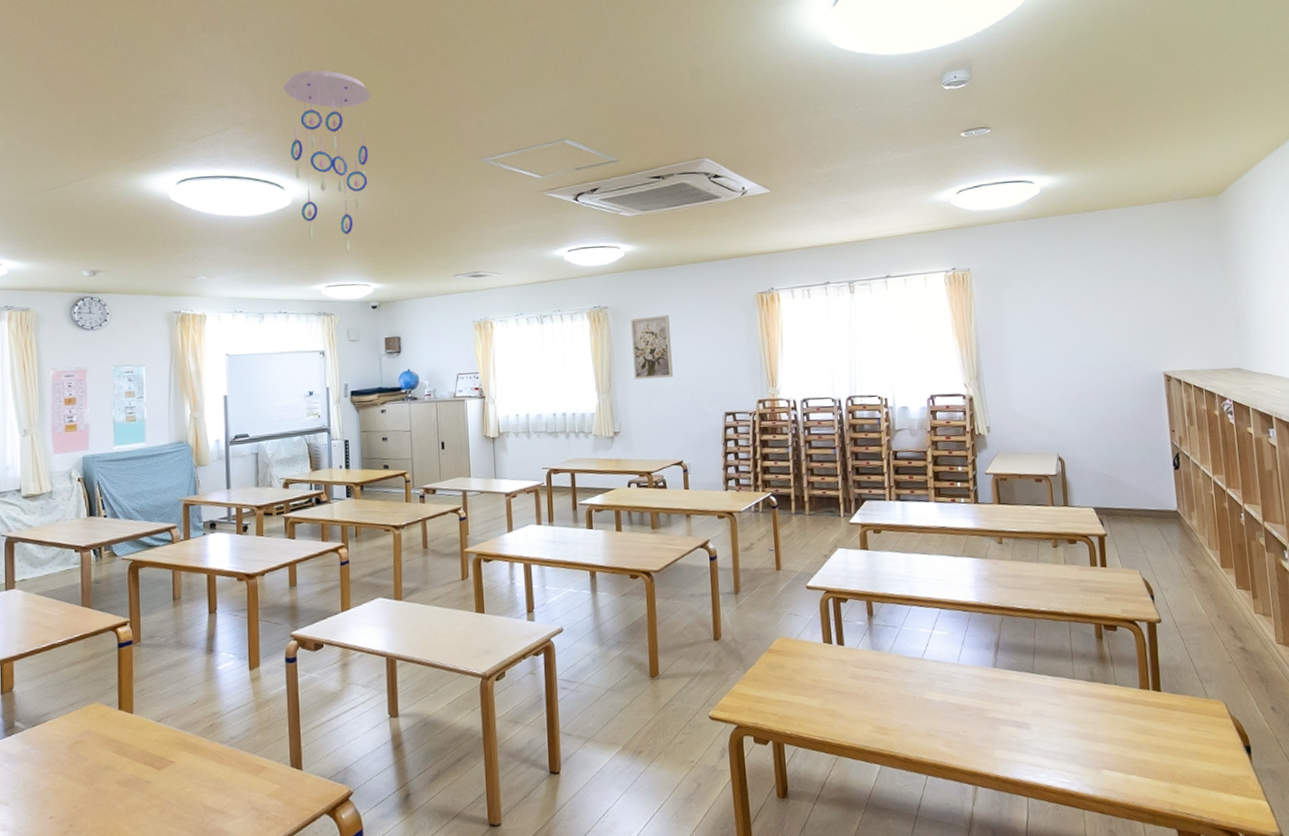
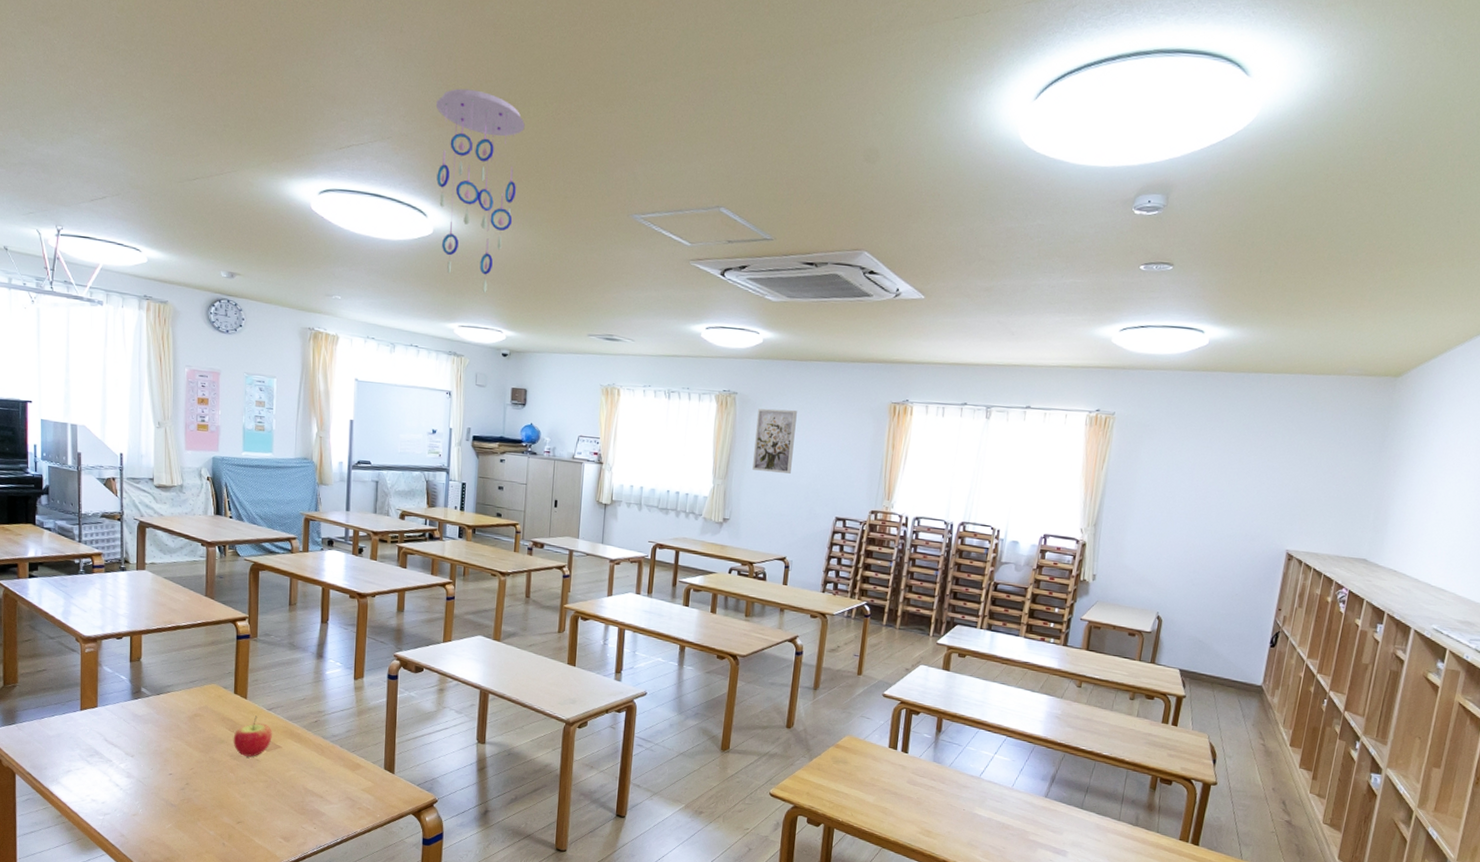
apple: none [120,731,164,781] -> present [233,716,272,758]

